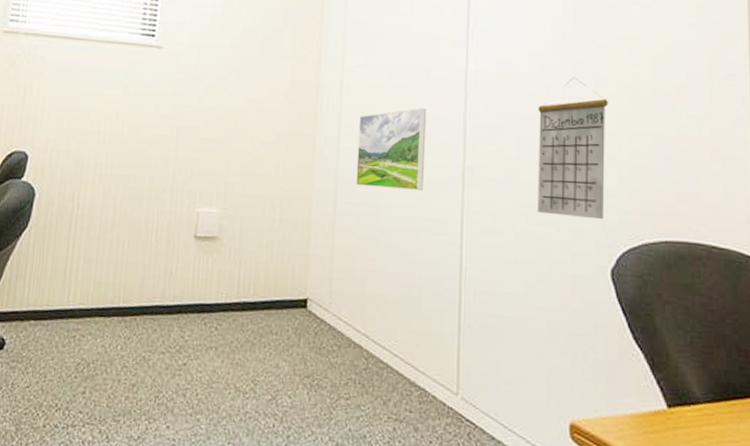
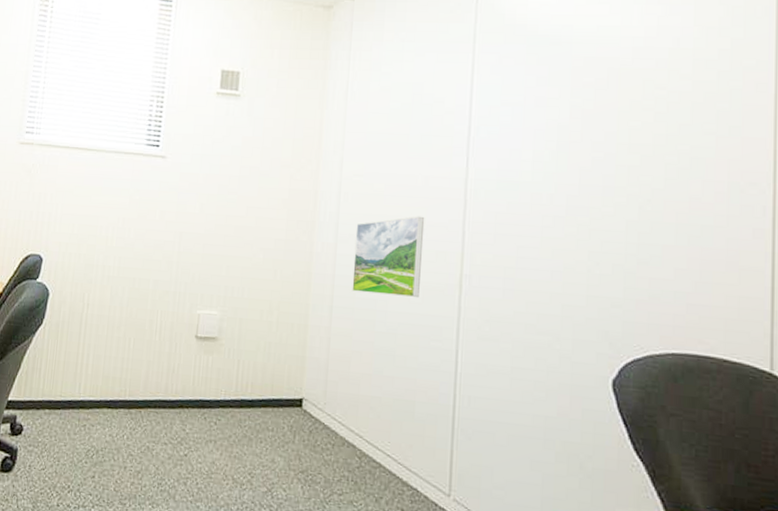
calendar: present [538,77,608,220] -> none [537,185,615,330]

